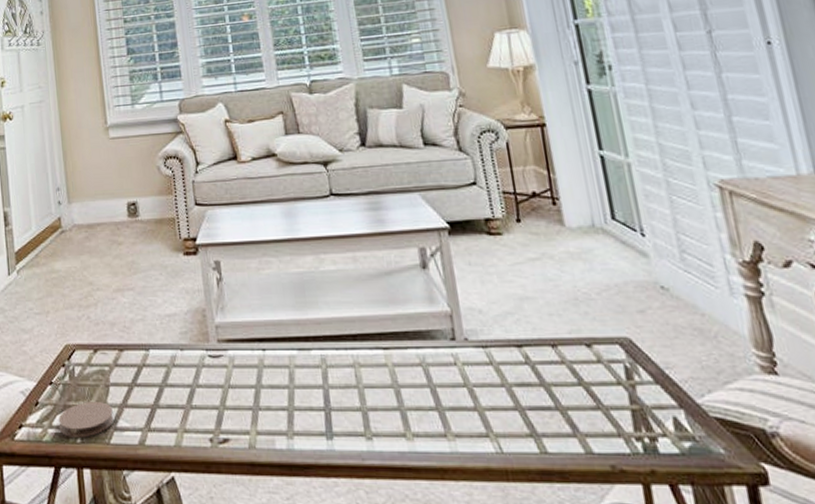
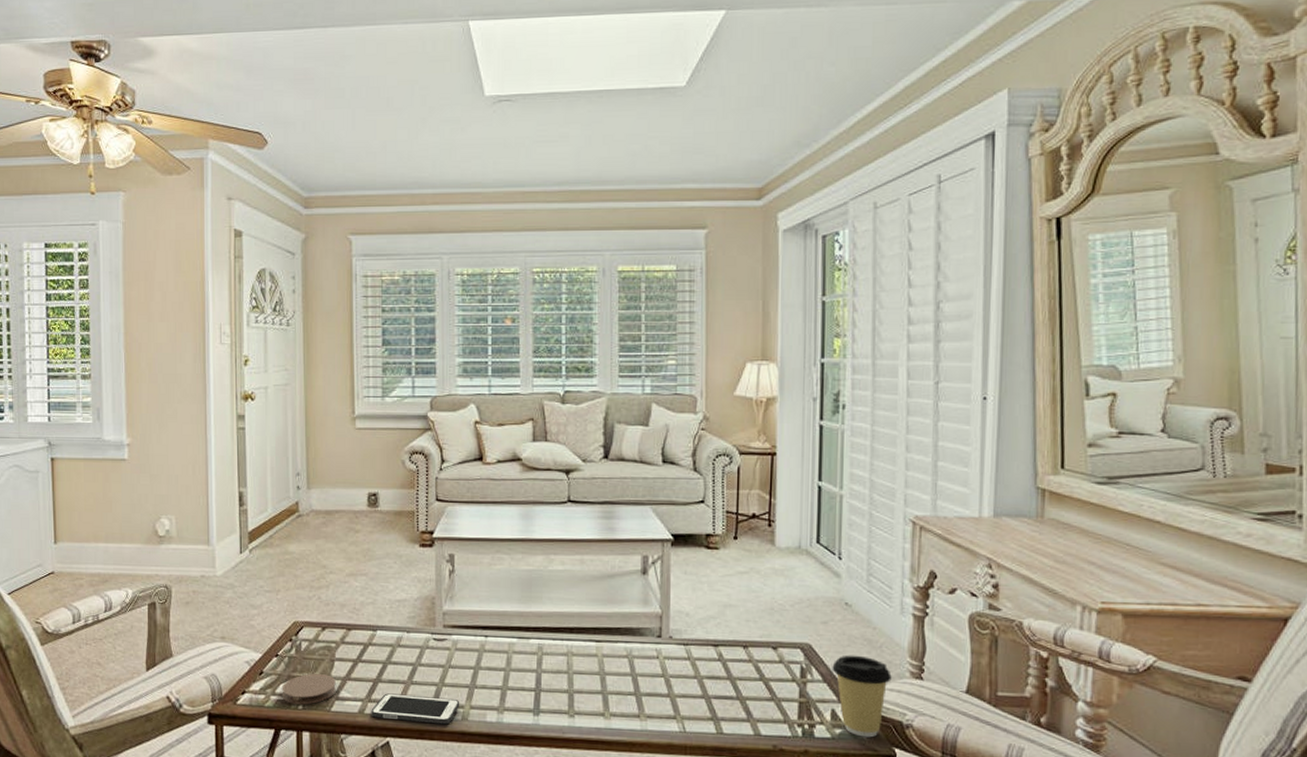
cell phone: none [152,420,246,455] -> present [371,693,460,725]
coffee cup: none [661,348,740,452] -> present [832,655,892,738]

